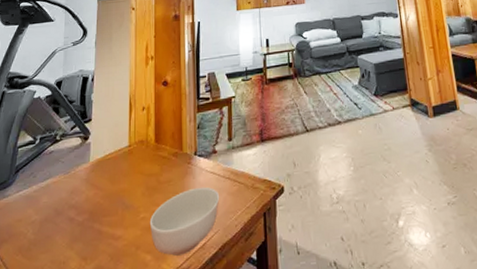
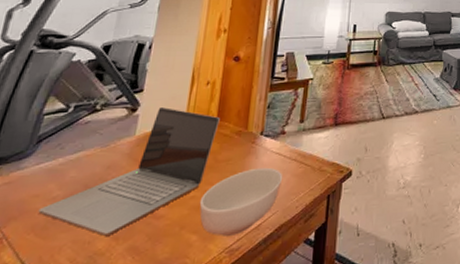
laptop: none [22,134,158,257] -> present [38,107,220,237]

